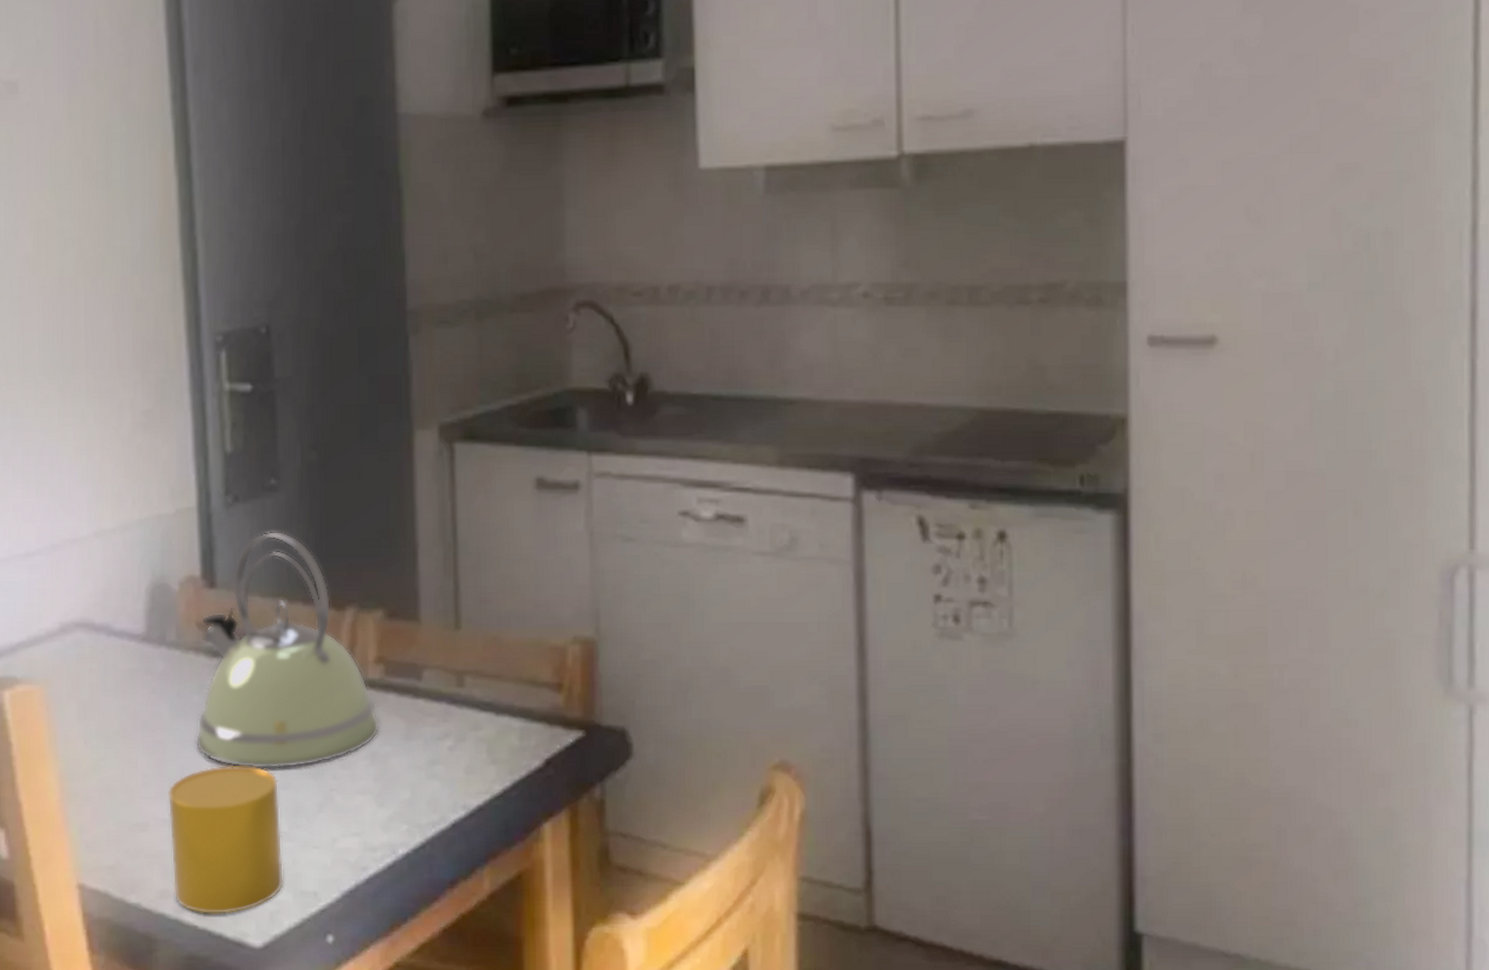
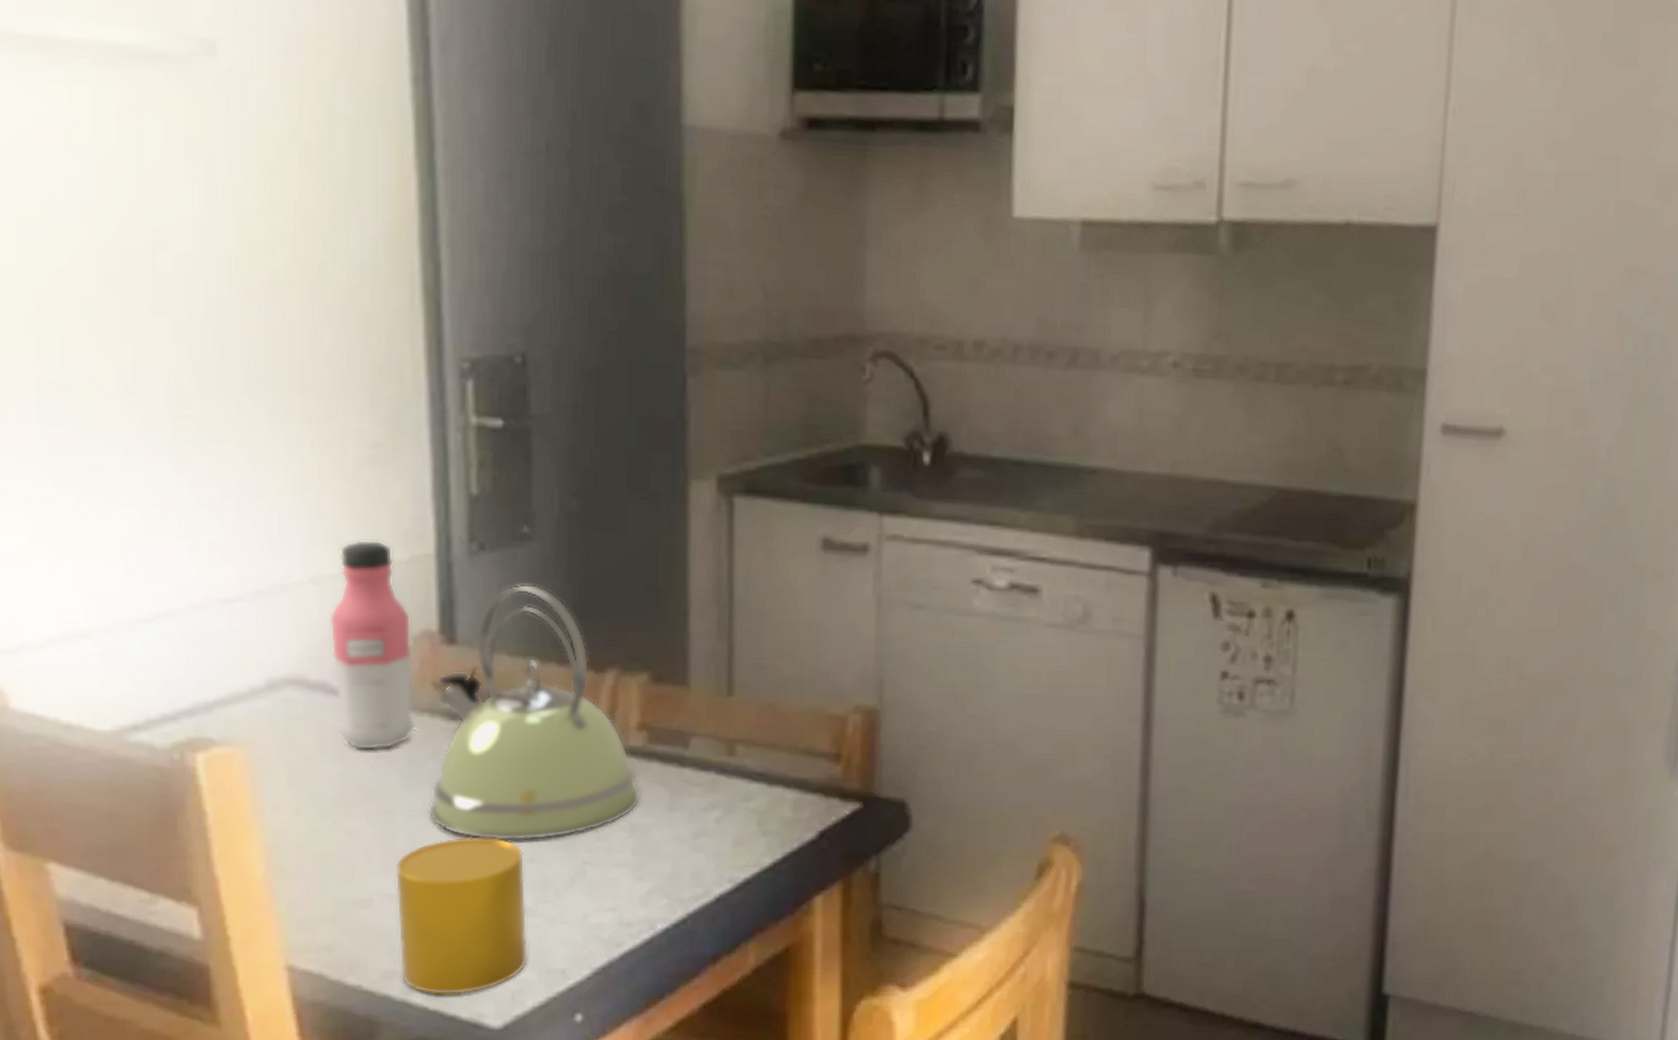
water bottle: none [110,496,183,686] -> present [329,539,416,751]

